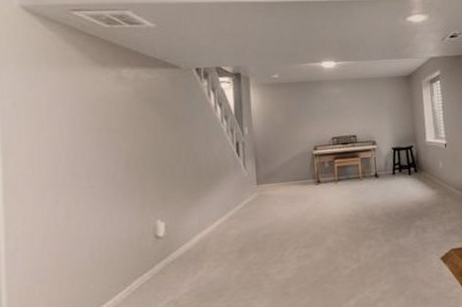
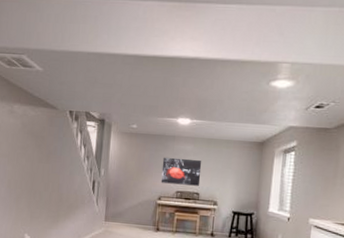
wall art: none [312,102,356,132] -> present [160,157,202,186]

